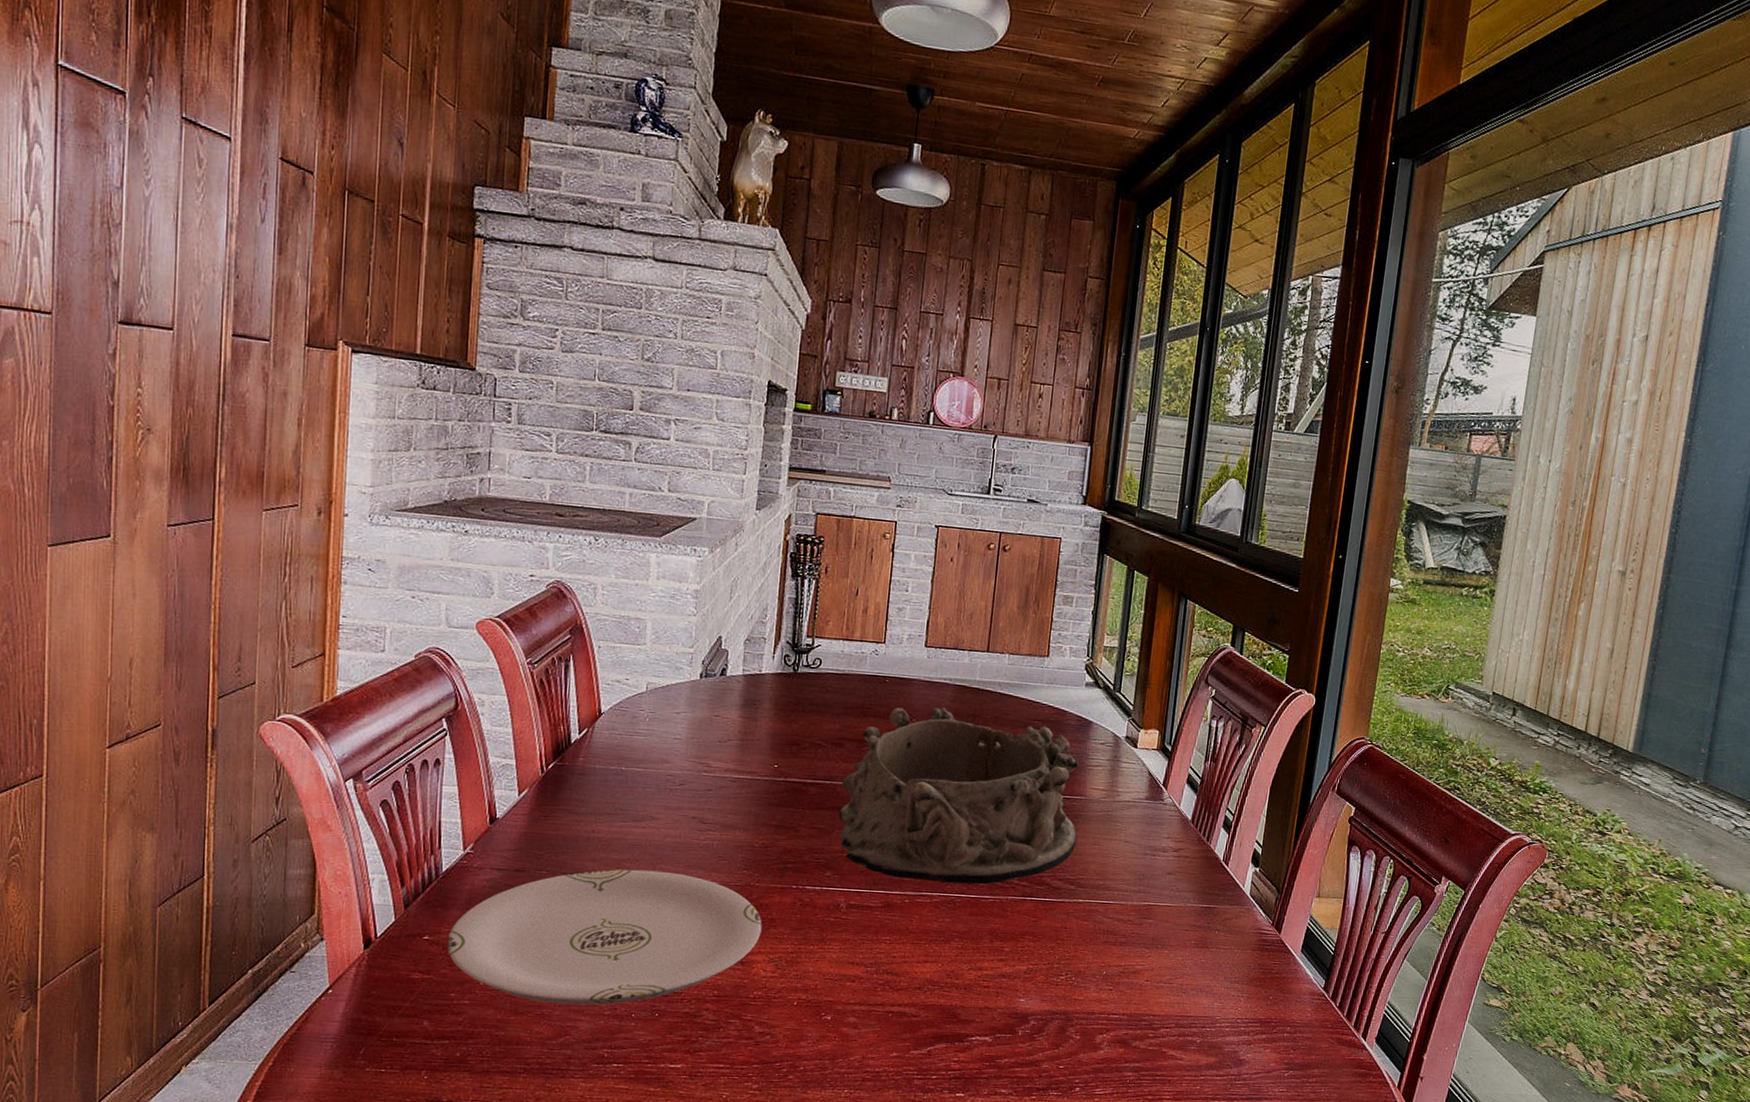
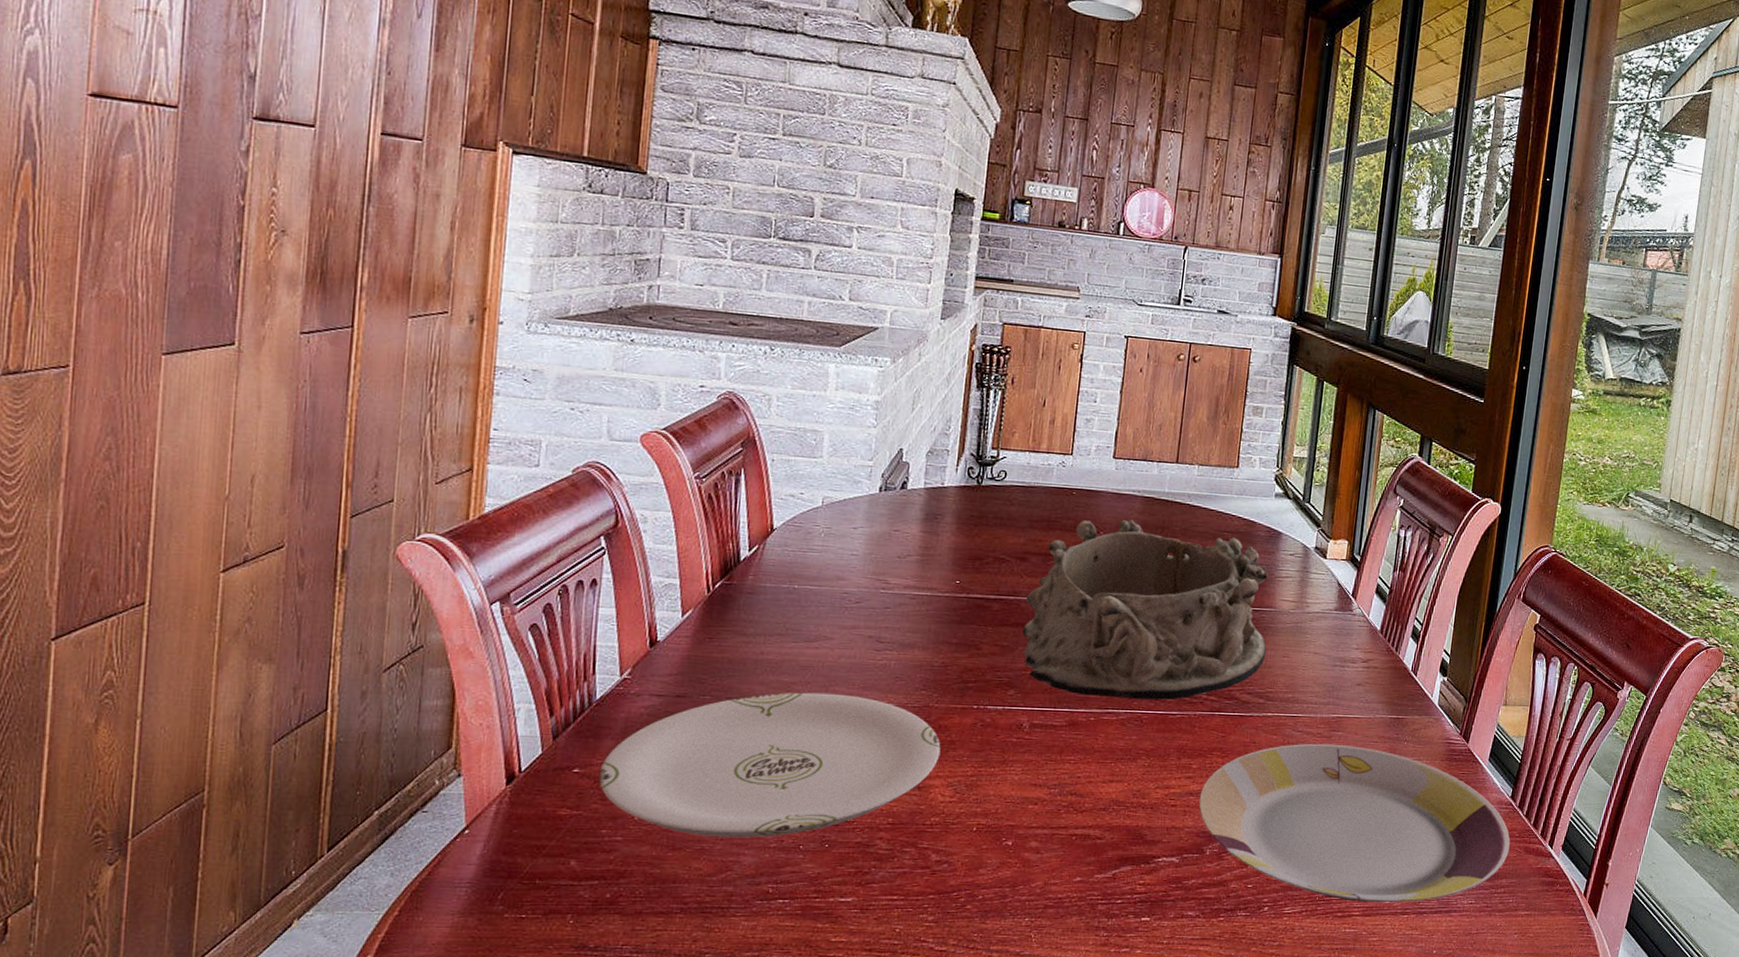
plate: none [1011,930,1323,1088] -> present [1199,743,1511,903]

